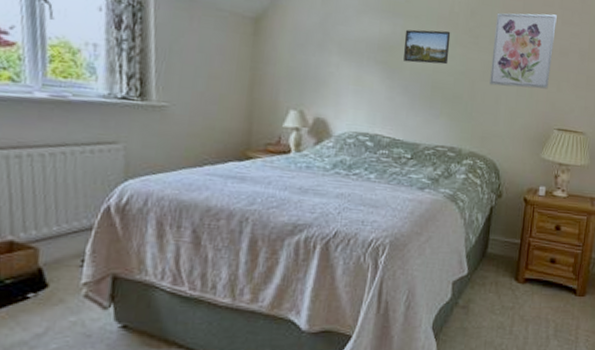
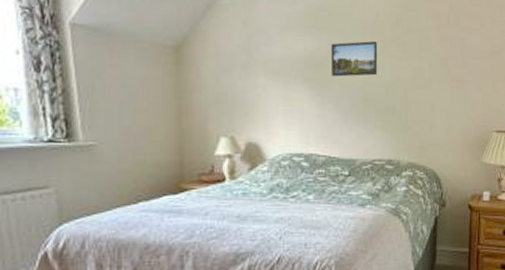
wall art: present [490,12,557,89] -> none [422,13,486,93]

